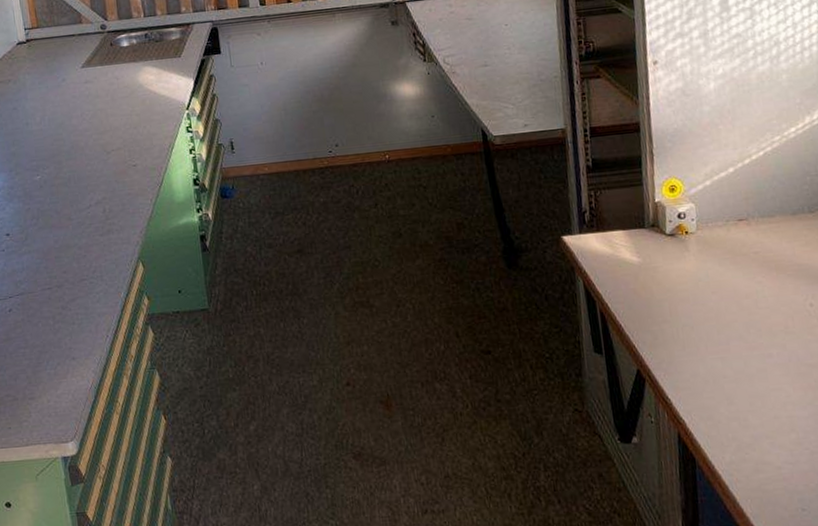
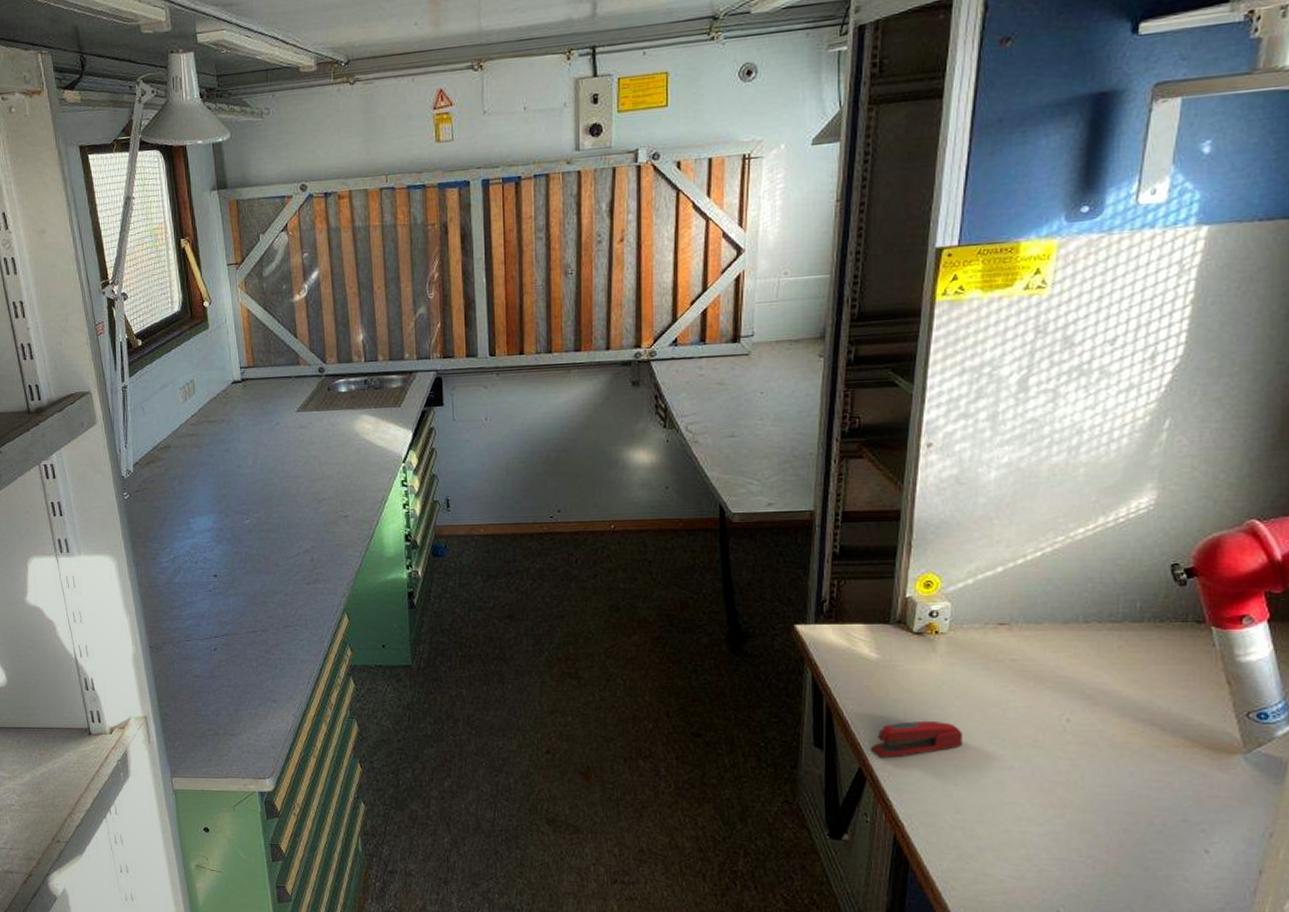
stapler: none [644,317,725,358] -> present [870,721,962,759]

